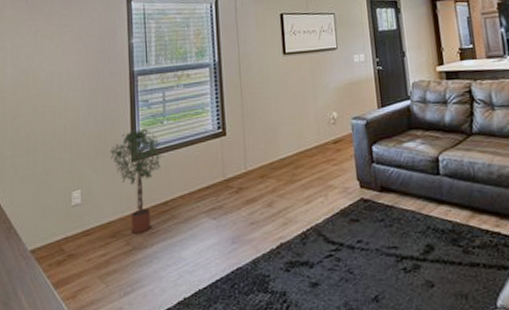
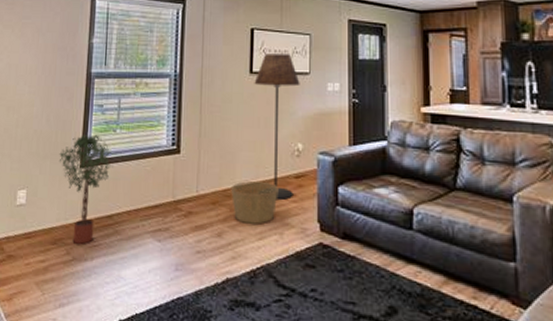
basket: none [276,150,320,191] -> present [230,180,279,225]
floor lamp: none [288,33,333,166] -> present [254,53,300,201]

